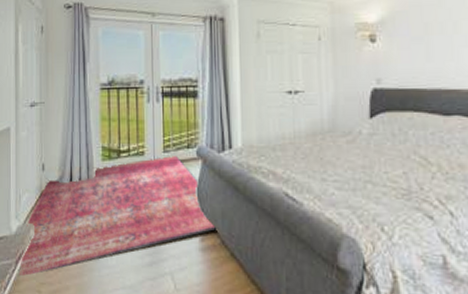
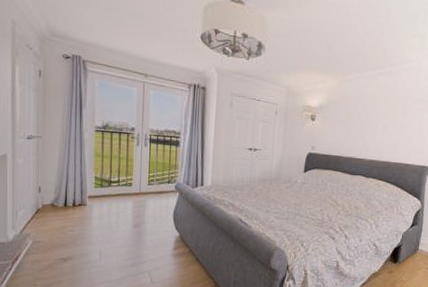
rug: present [18,155,219,276] -> none [15,187,188,273]

